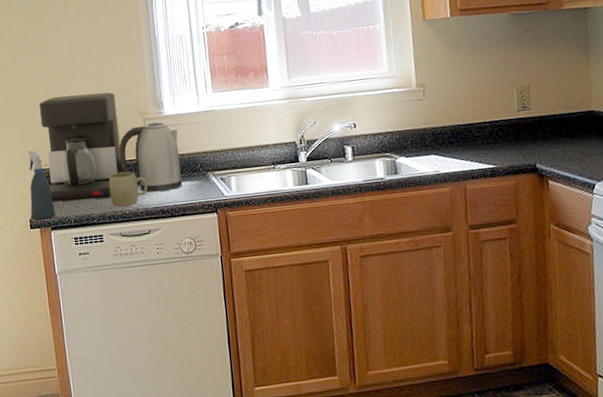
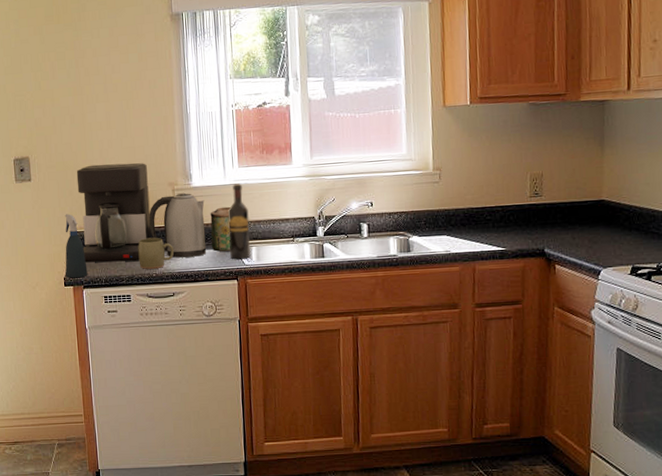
canister: none [184,134,209,184] -> present [210,206,231,252]
wine bottle: none [204,109,230,191] -> present [228,183,251,260]

